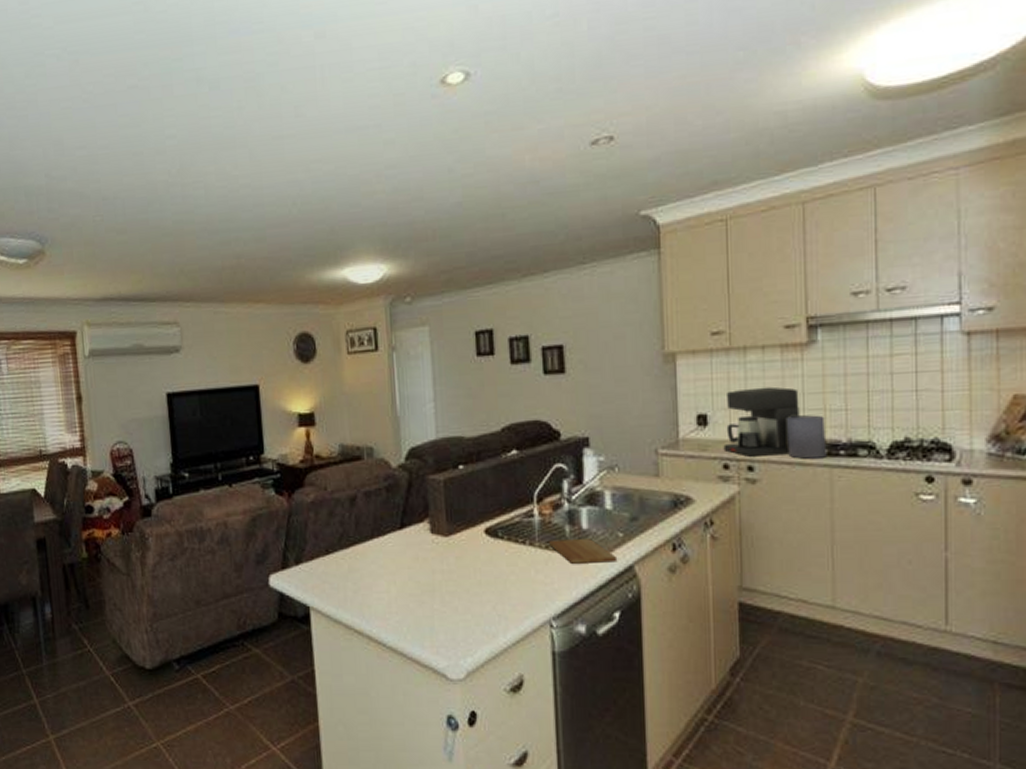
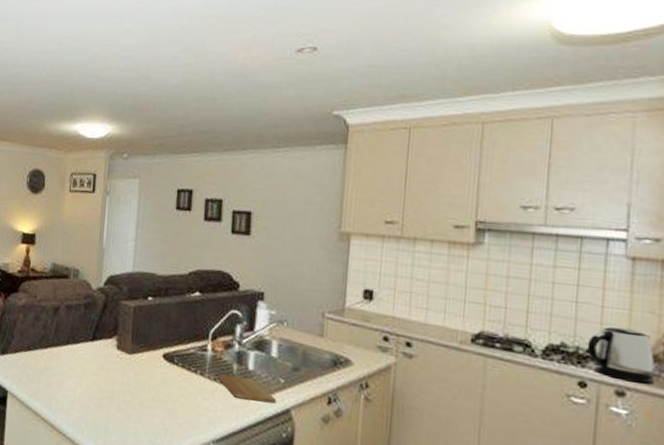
coffee maker: present [723,386,800,457] -> none [385,274,462,338]
canister: present [785,415,827,460] -> none [445,304,484,348]
kettle: none [931,410,998,468] -> present [587,326,655,385]

